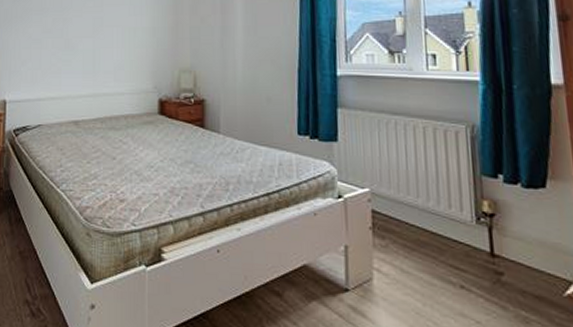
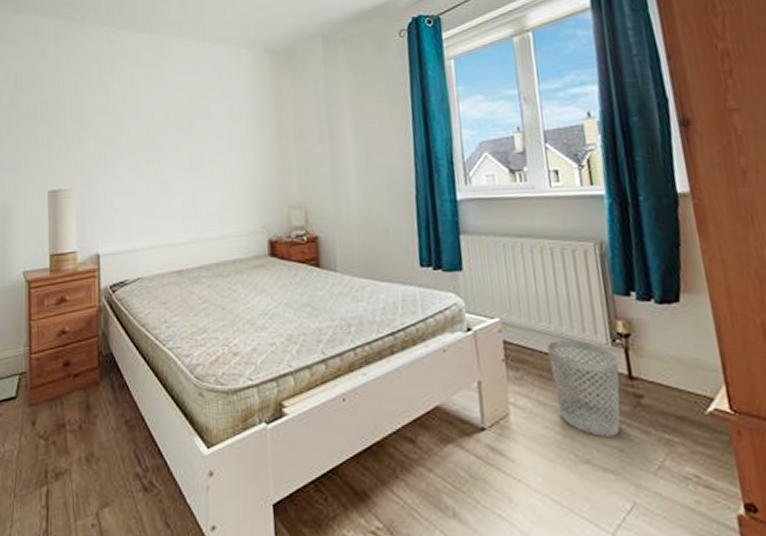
wastebasket: none [413,213,482,309] -> present [547,339,620,436]

